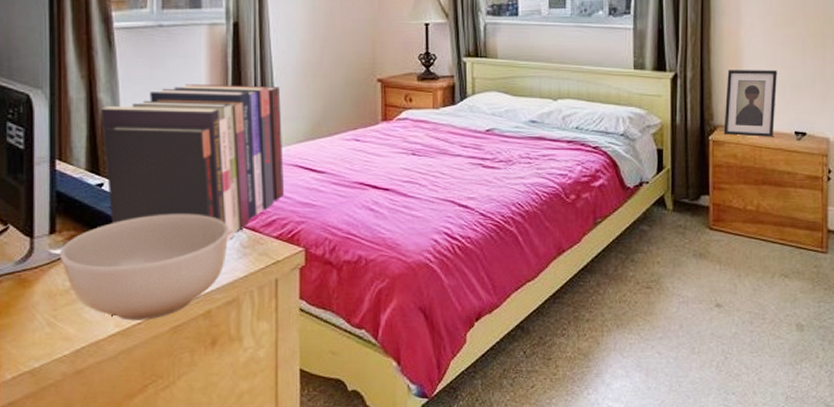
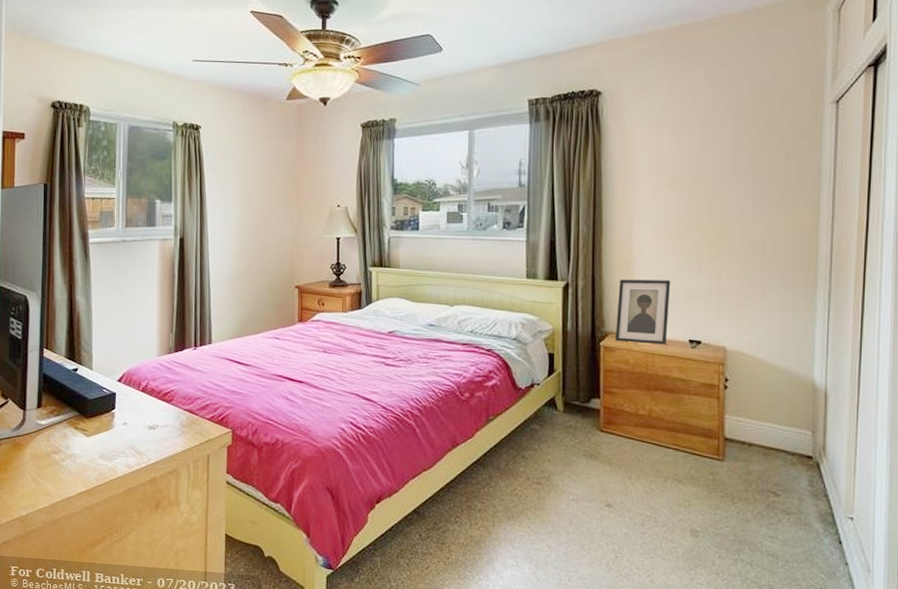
bowl: present [59,214,229,321] -> none [43,395,172,483]
books: present [101,84,285,242] -> none [78,289,217,421]

